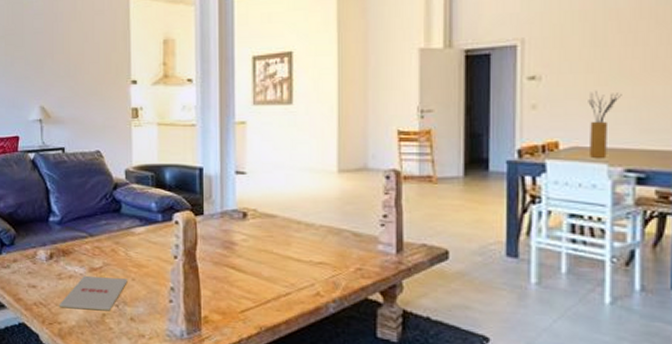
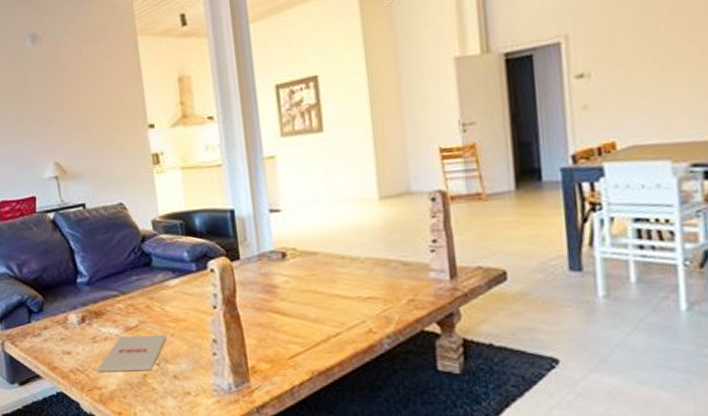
vase: present [588,90,622,158] -> none [644,81,681,156]

